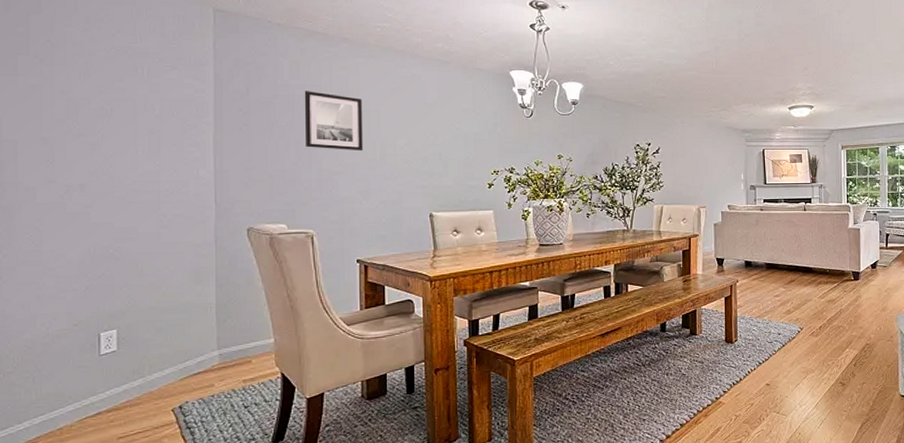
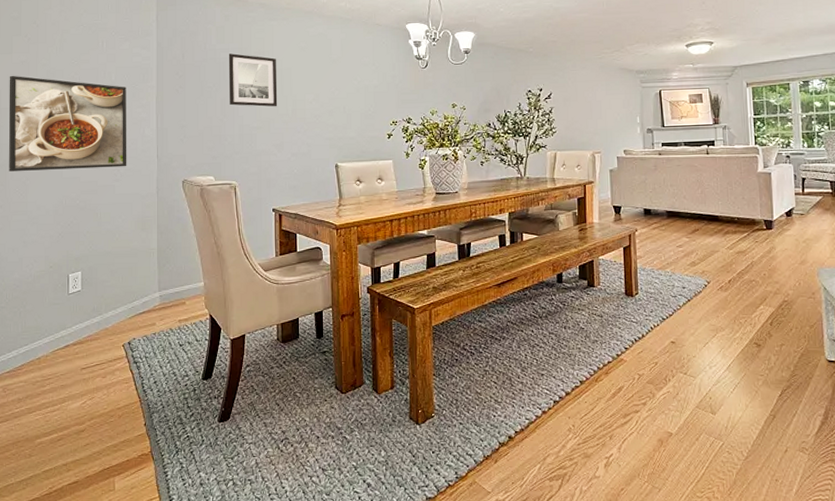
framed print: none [13,101,176,215] -> present [8,75,127,171]

